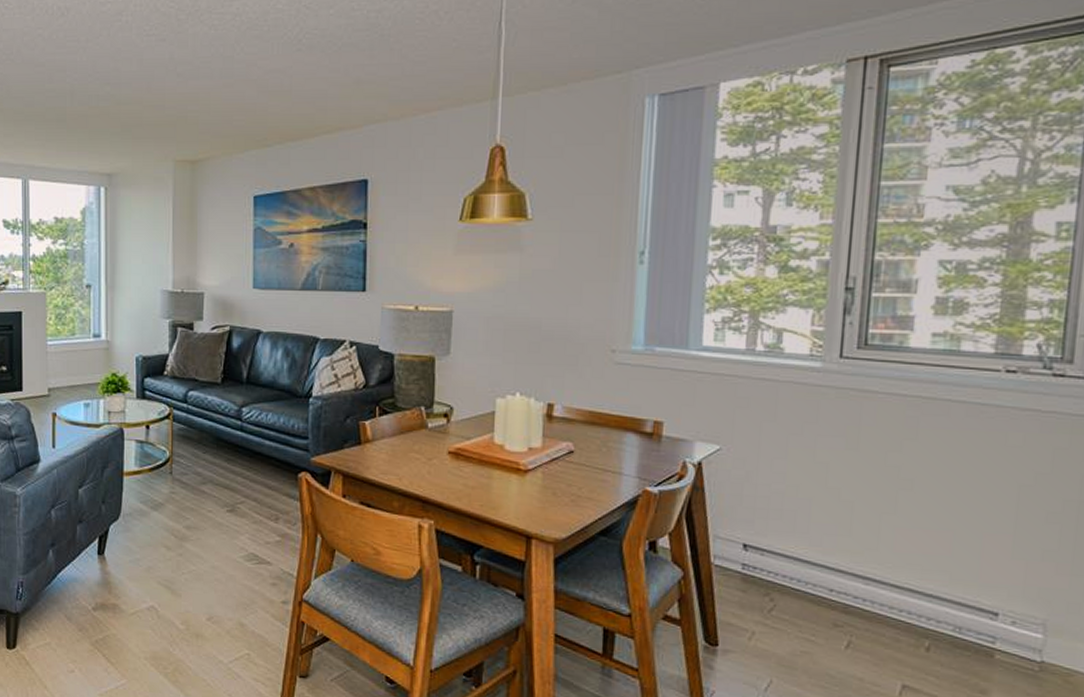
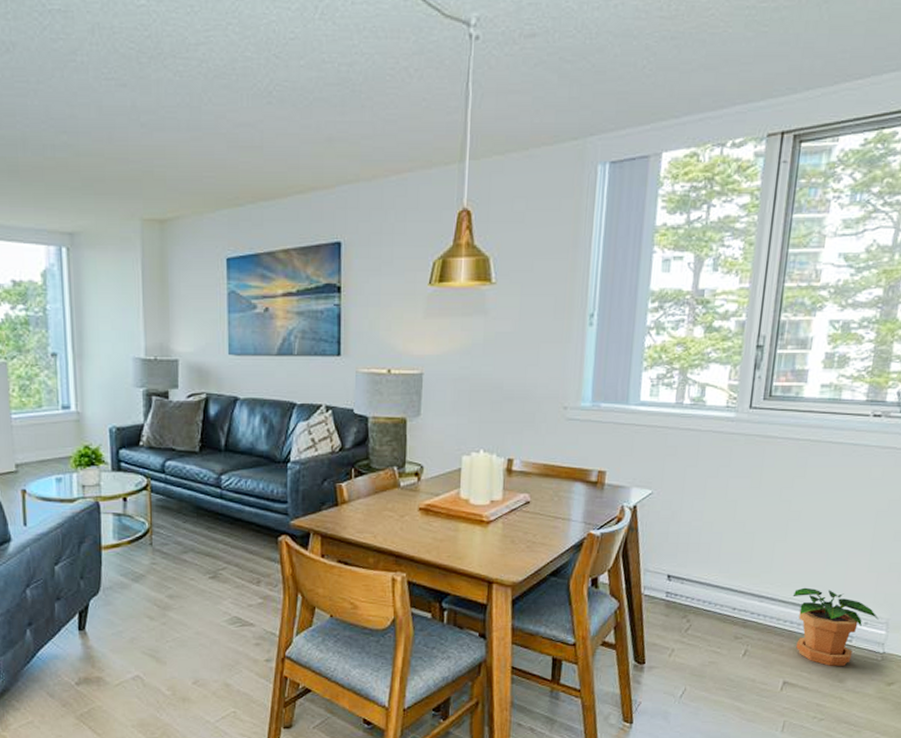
potted plant: none [909,571,1033,673] -> present [792,587,880,666]

